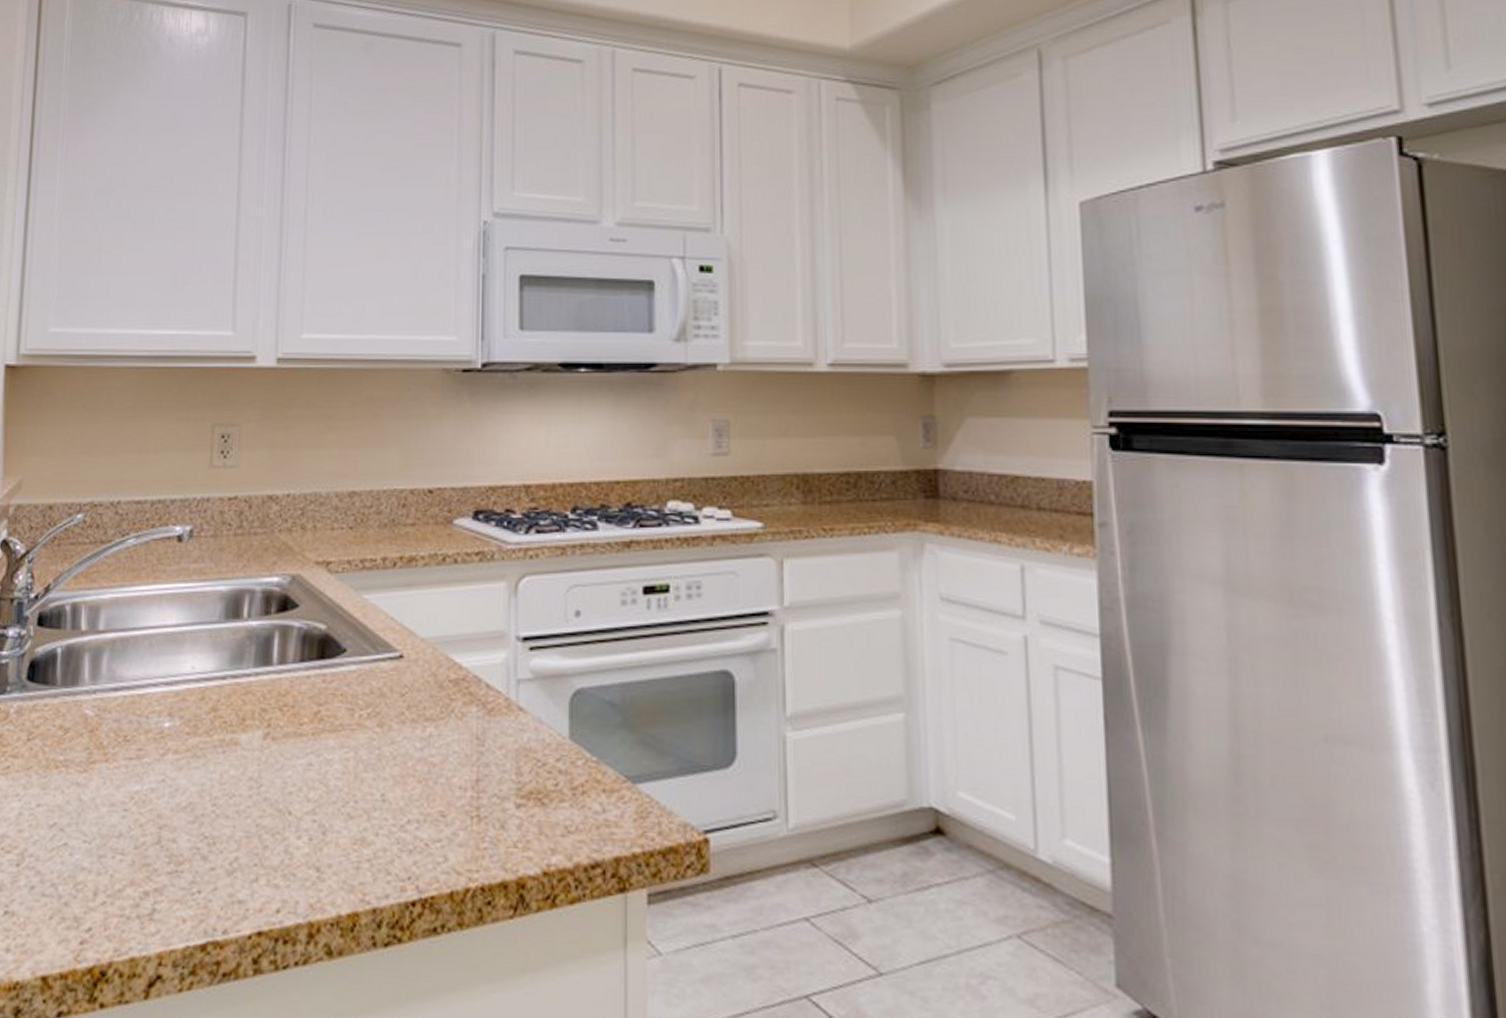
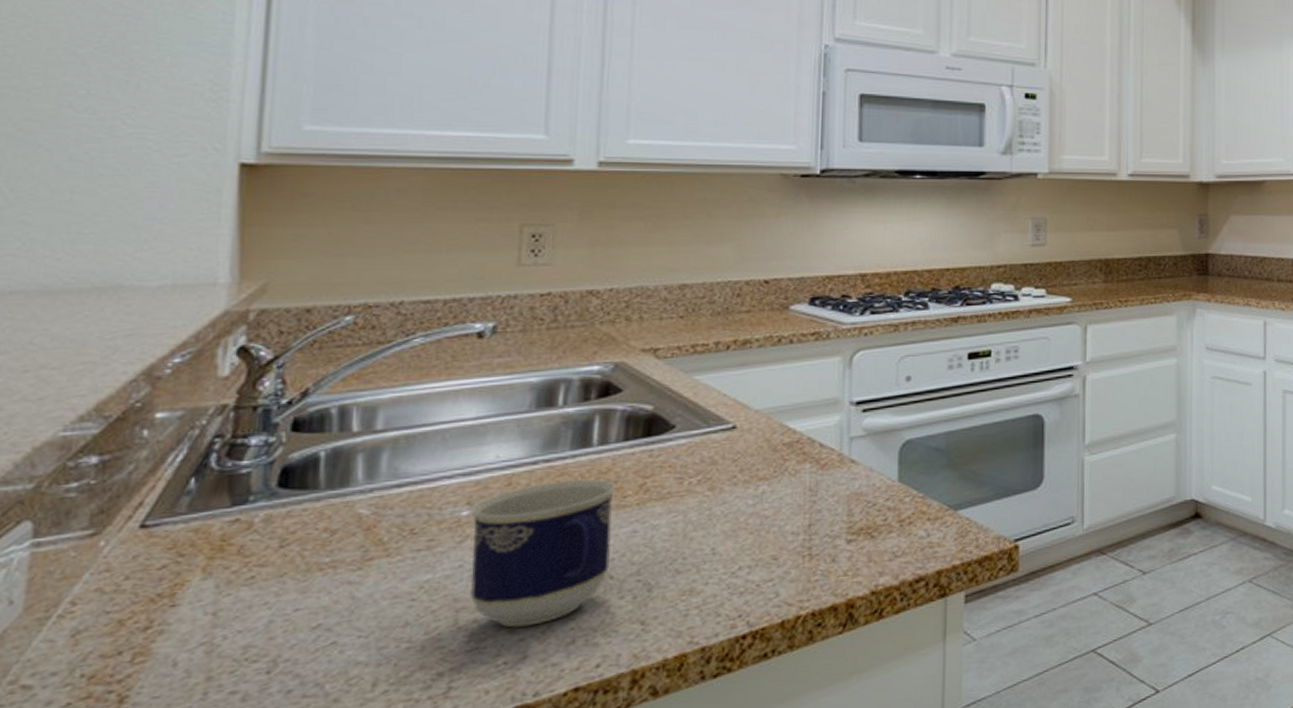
cup: none [171,699,294,855] -> present [470,479,616,628]

